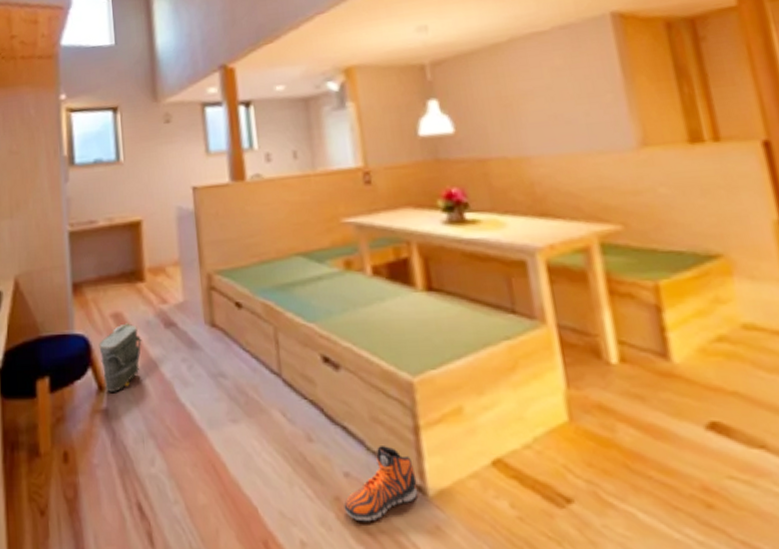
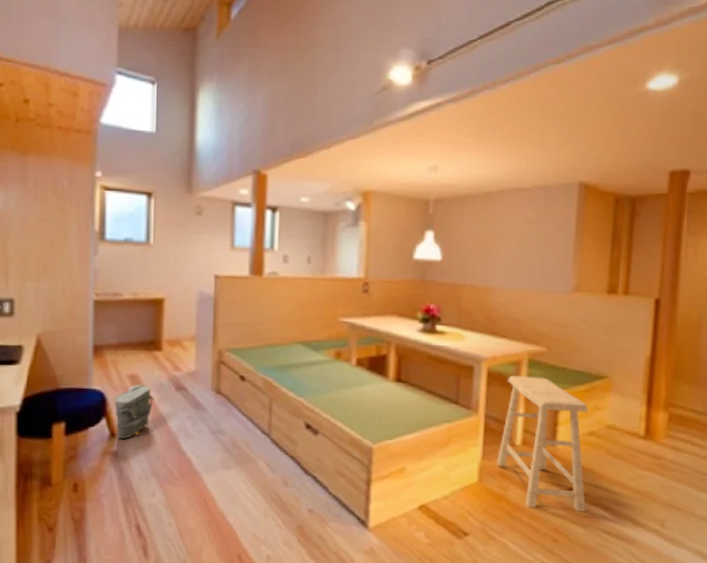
sneaker: present [343,446,418,522] -> none [304,492,363,544]
stool: none [576,265,746,458] -> present [497,375,589,512]

